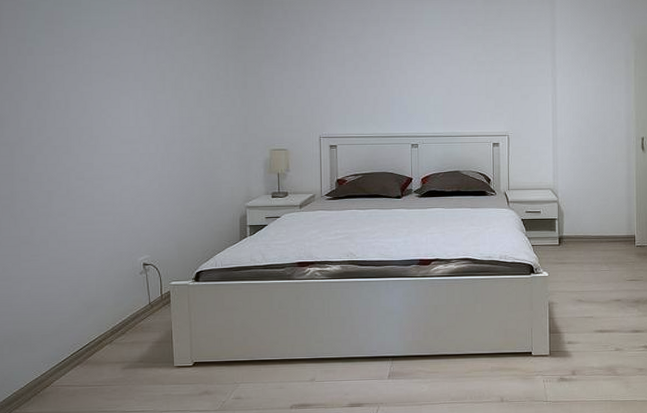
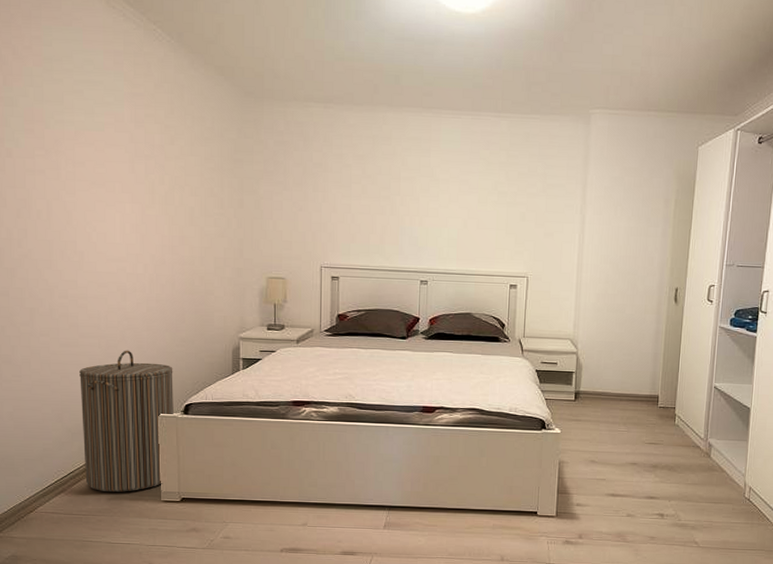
laundry hamper: none [95,224,185,361] -> present [79,350,174,492]

